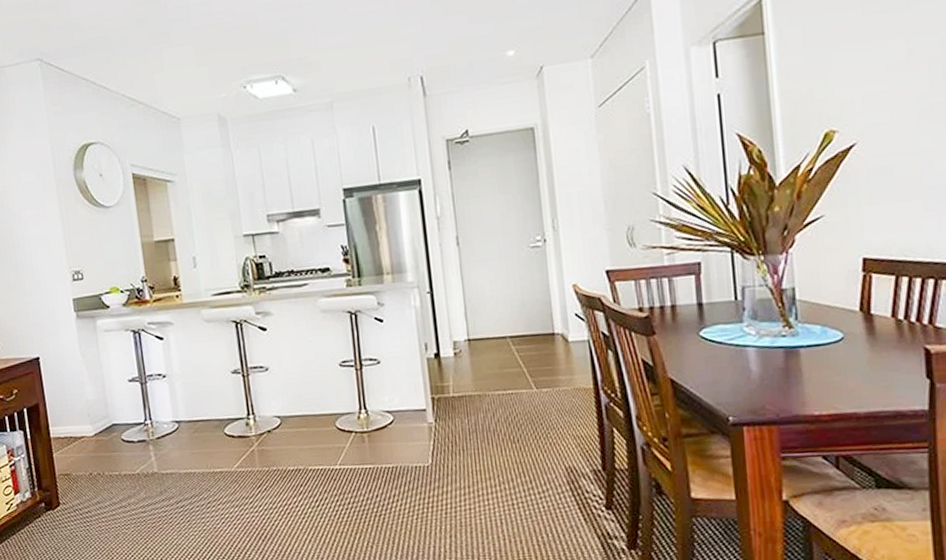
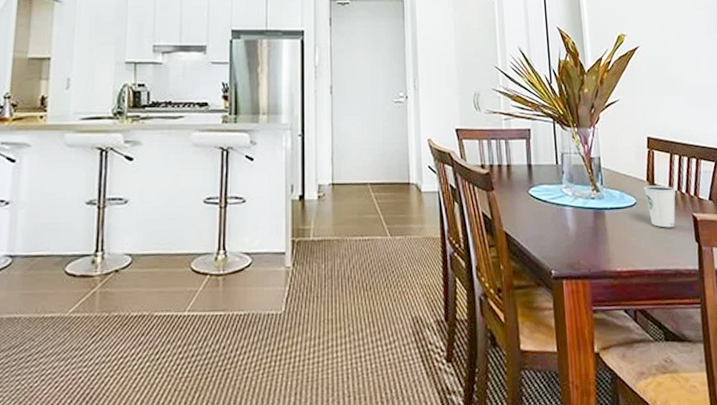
dixie cup: none [855,315,902,364] -> present [644,185,676,228]

